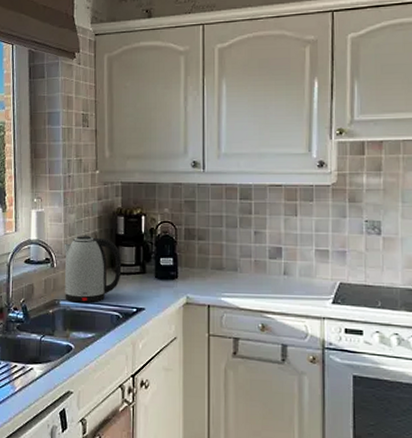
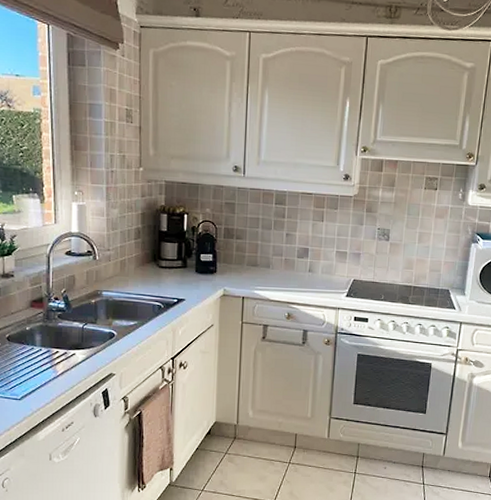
kettle: present [63,236,122,303] -> none [106,230,164,294]

